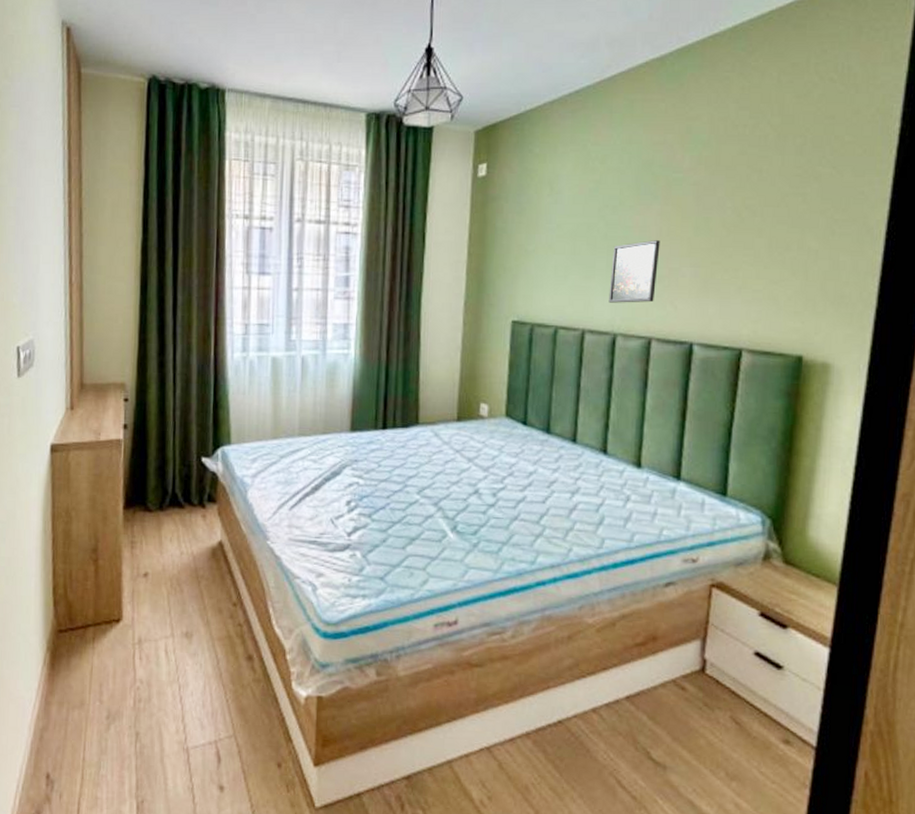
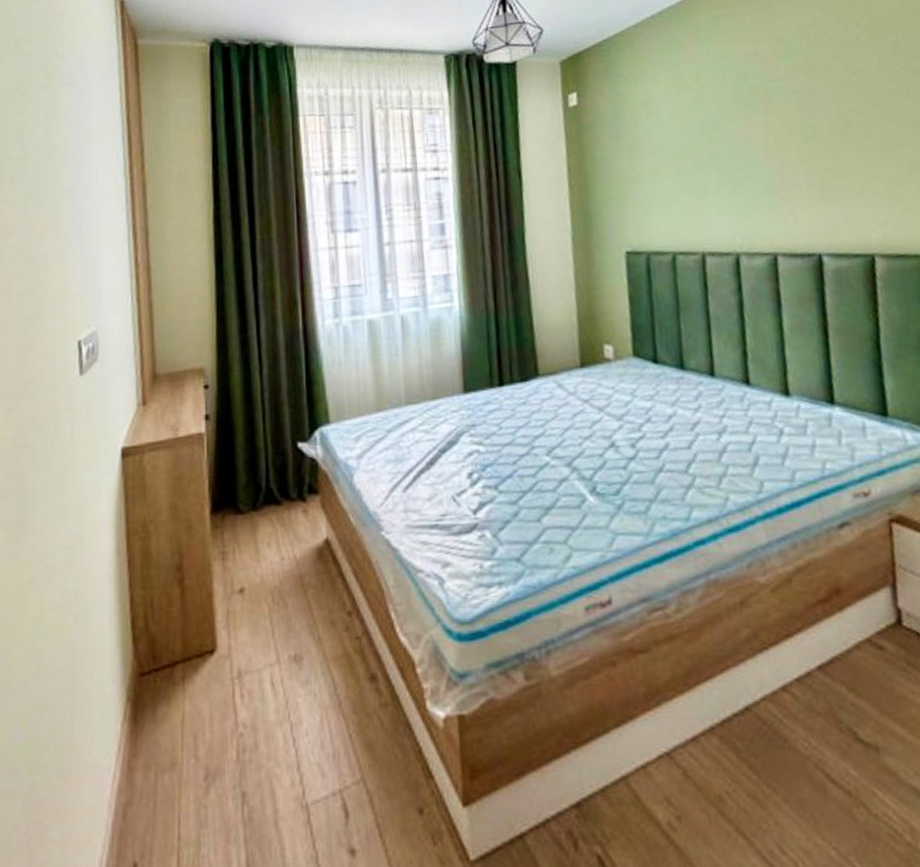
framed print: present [608,240,660,303] -> none [721,151,773,222]

